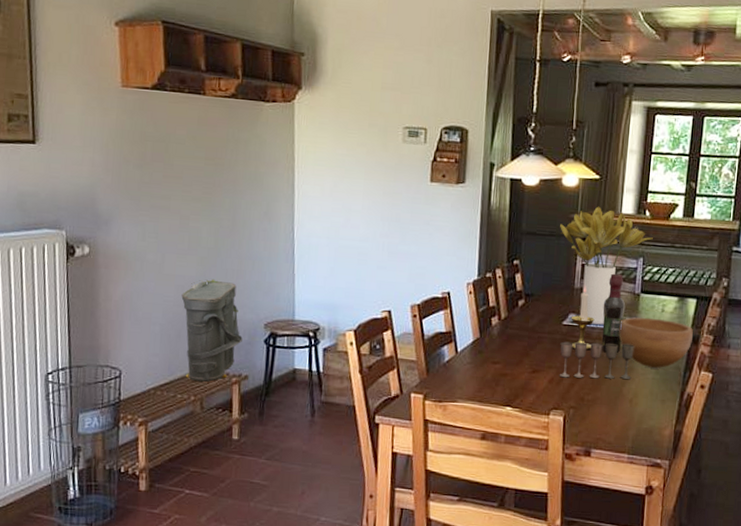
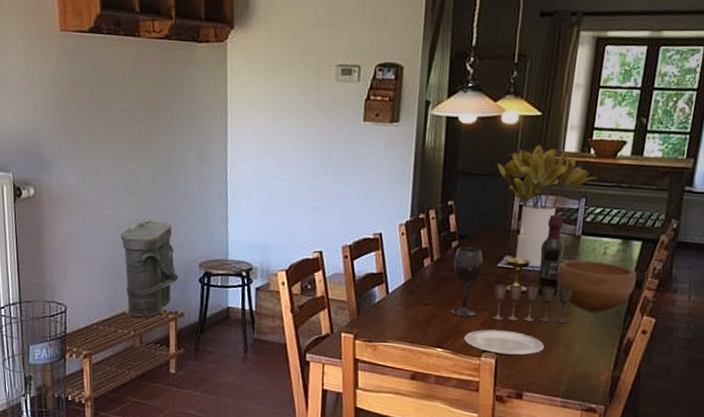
wine glass: none [519,304,549,375] -> present [451,246,483,317]
plate: none [533,387,611,413] -> present [464,329,545,356]

